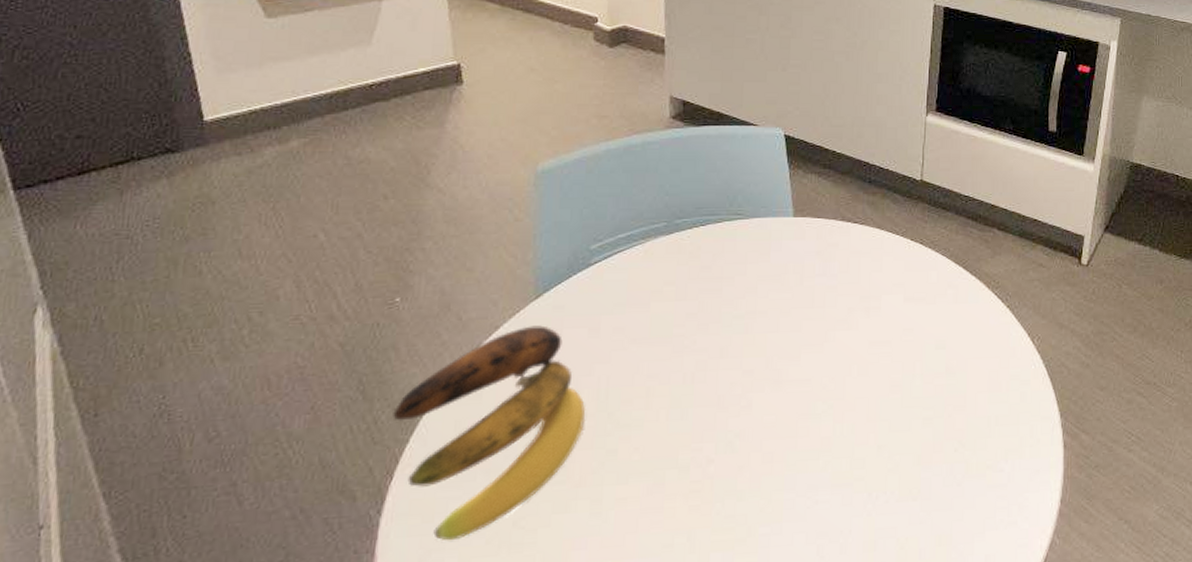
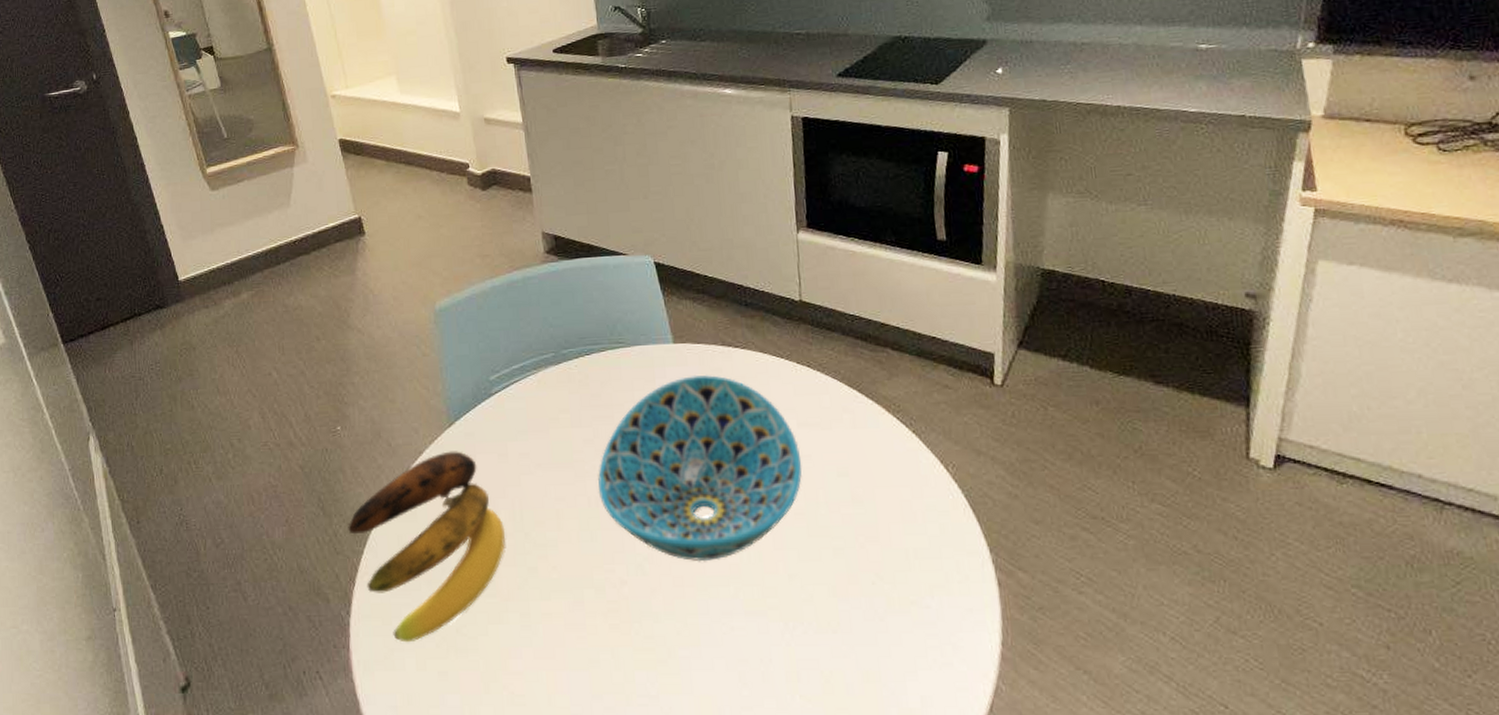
bowl: none [695,248,904,437] -> present [598,374,803,562]

